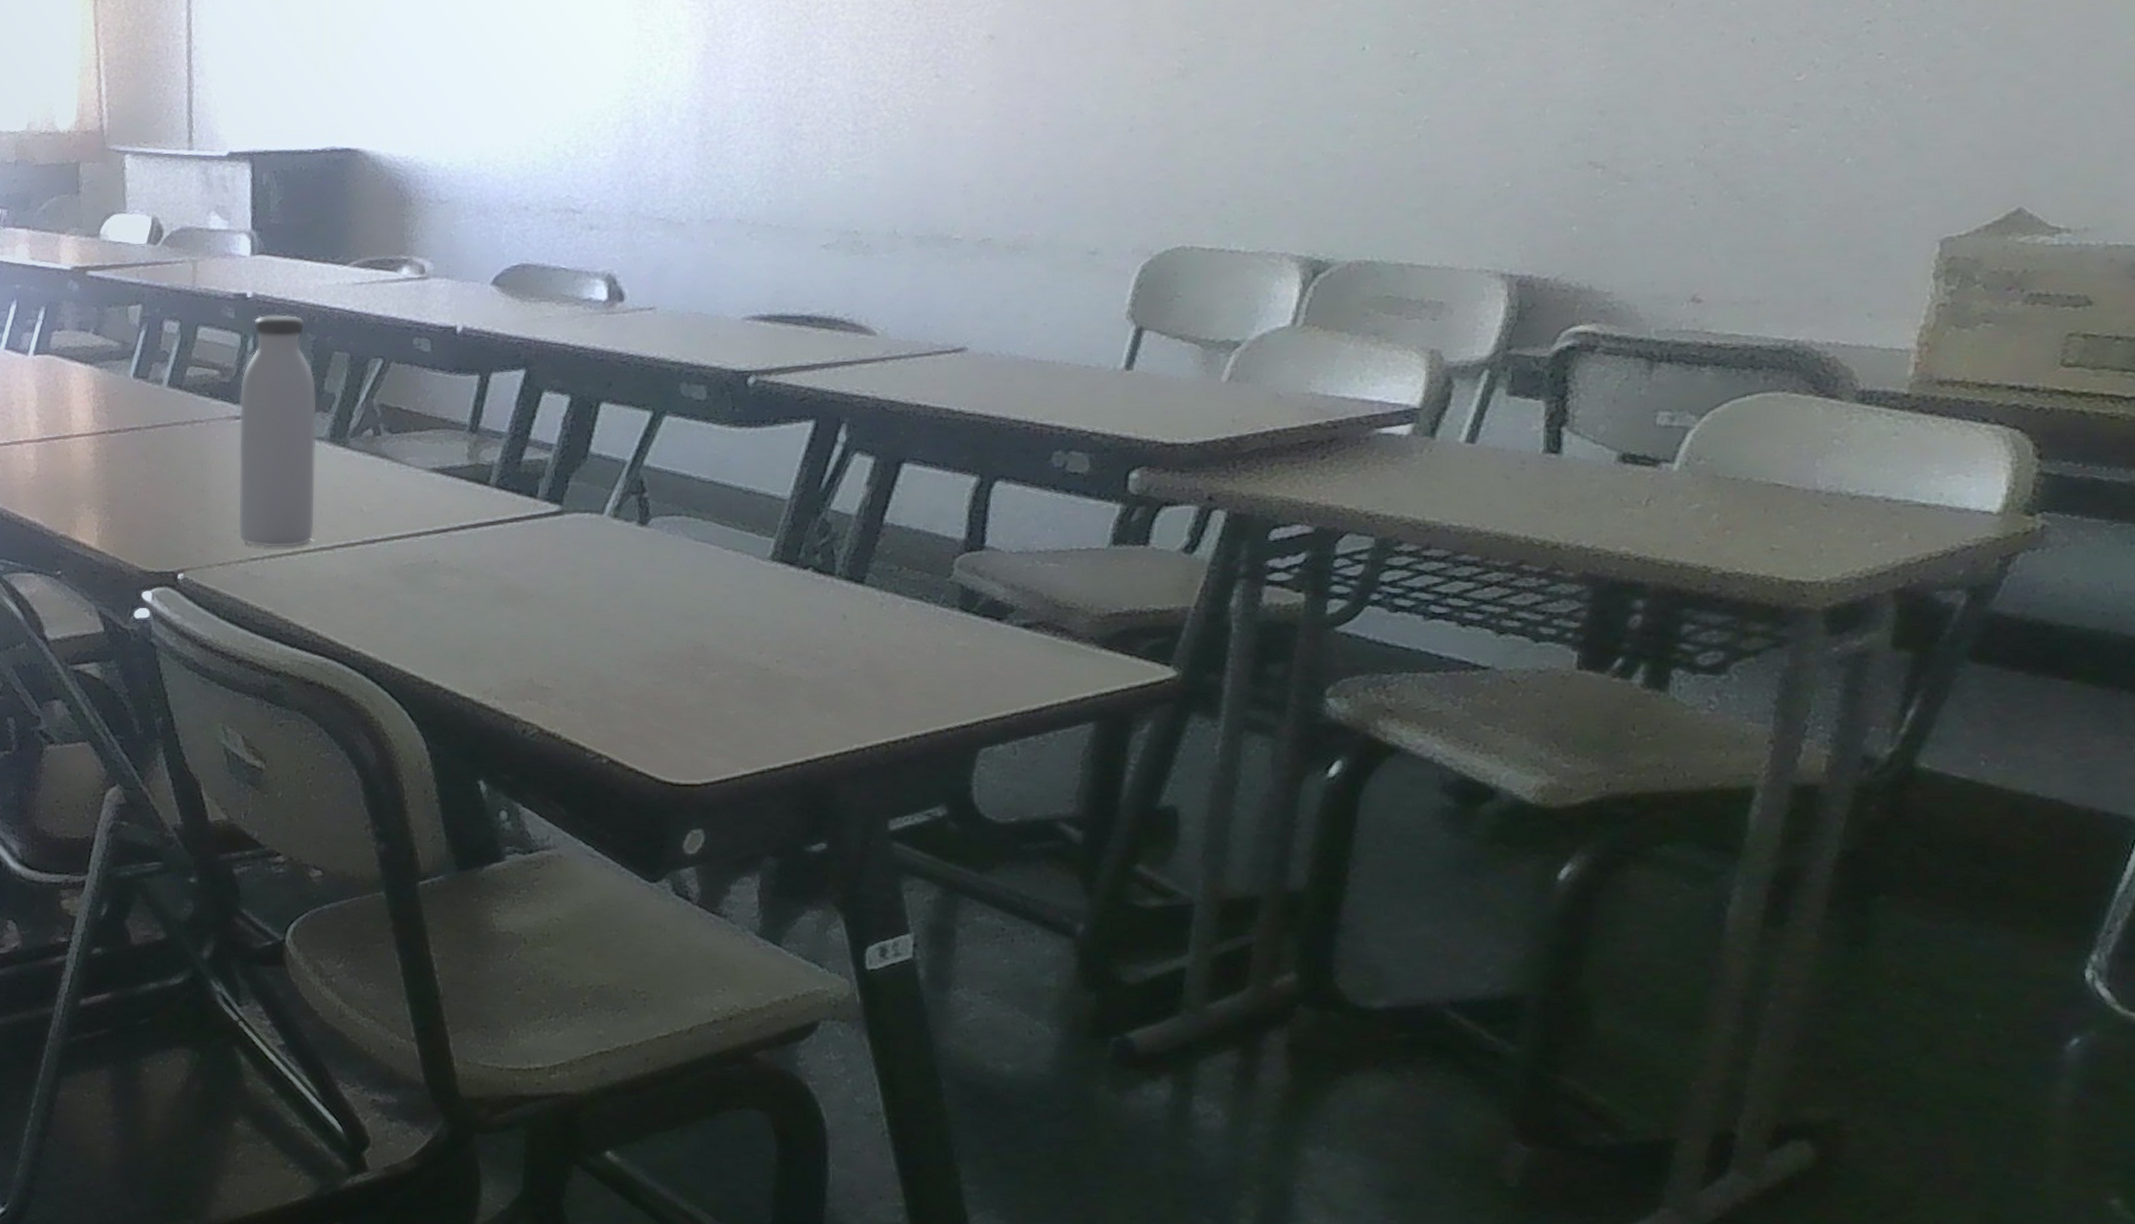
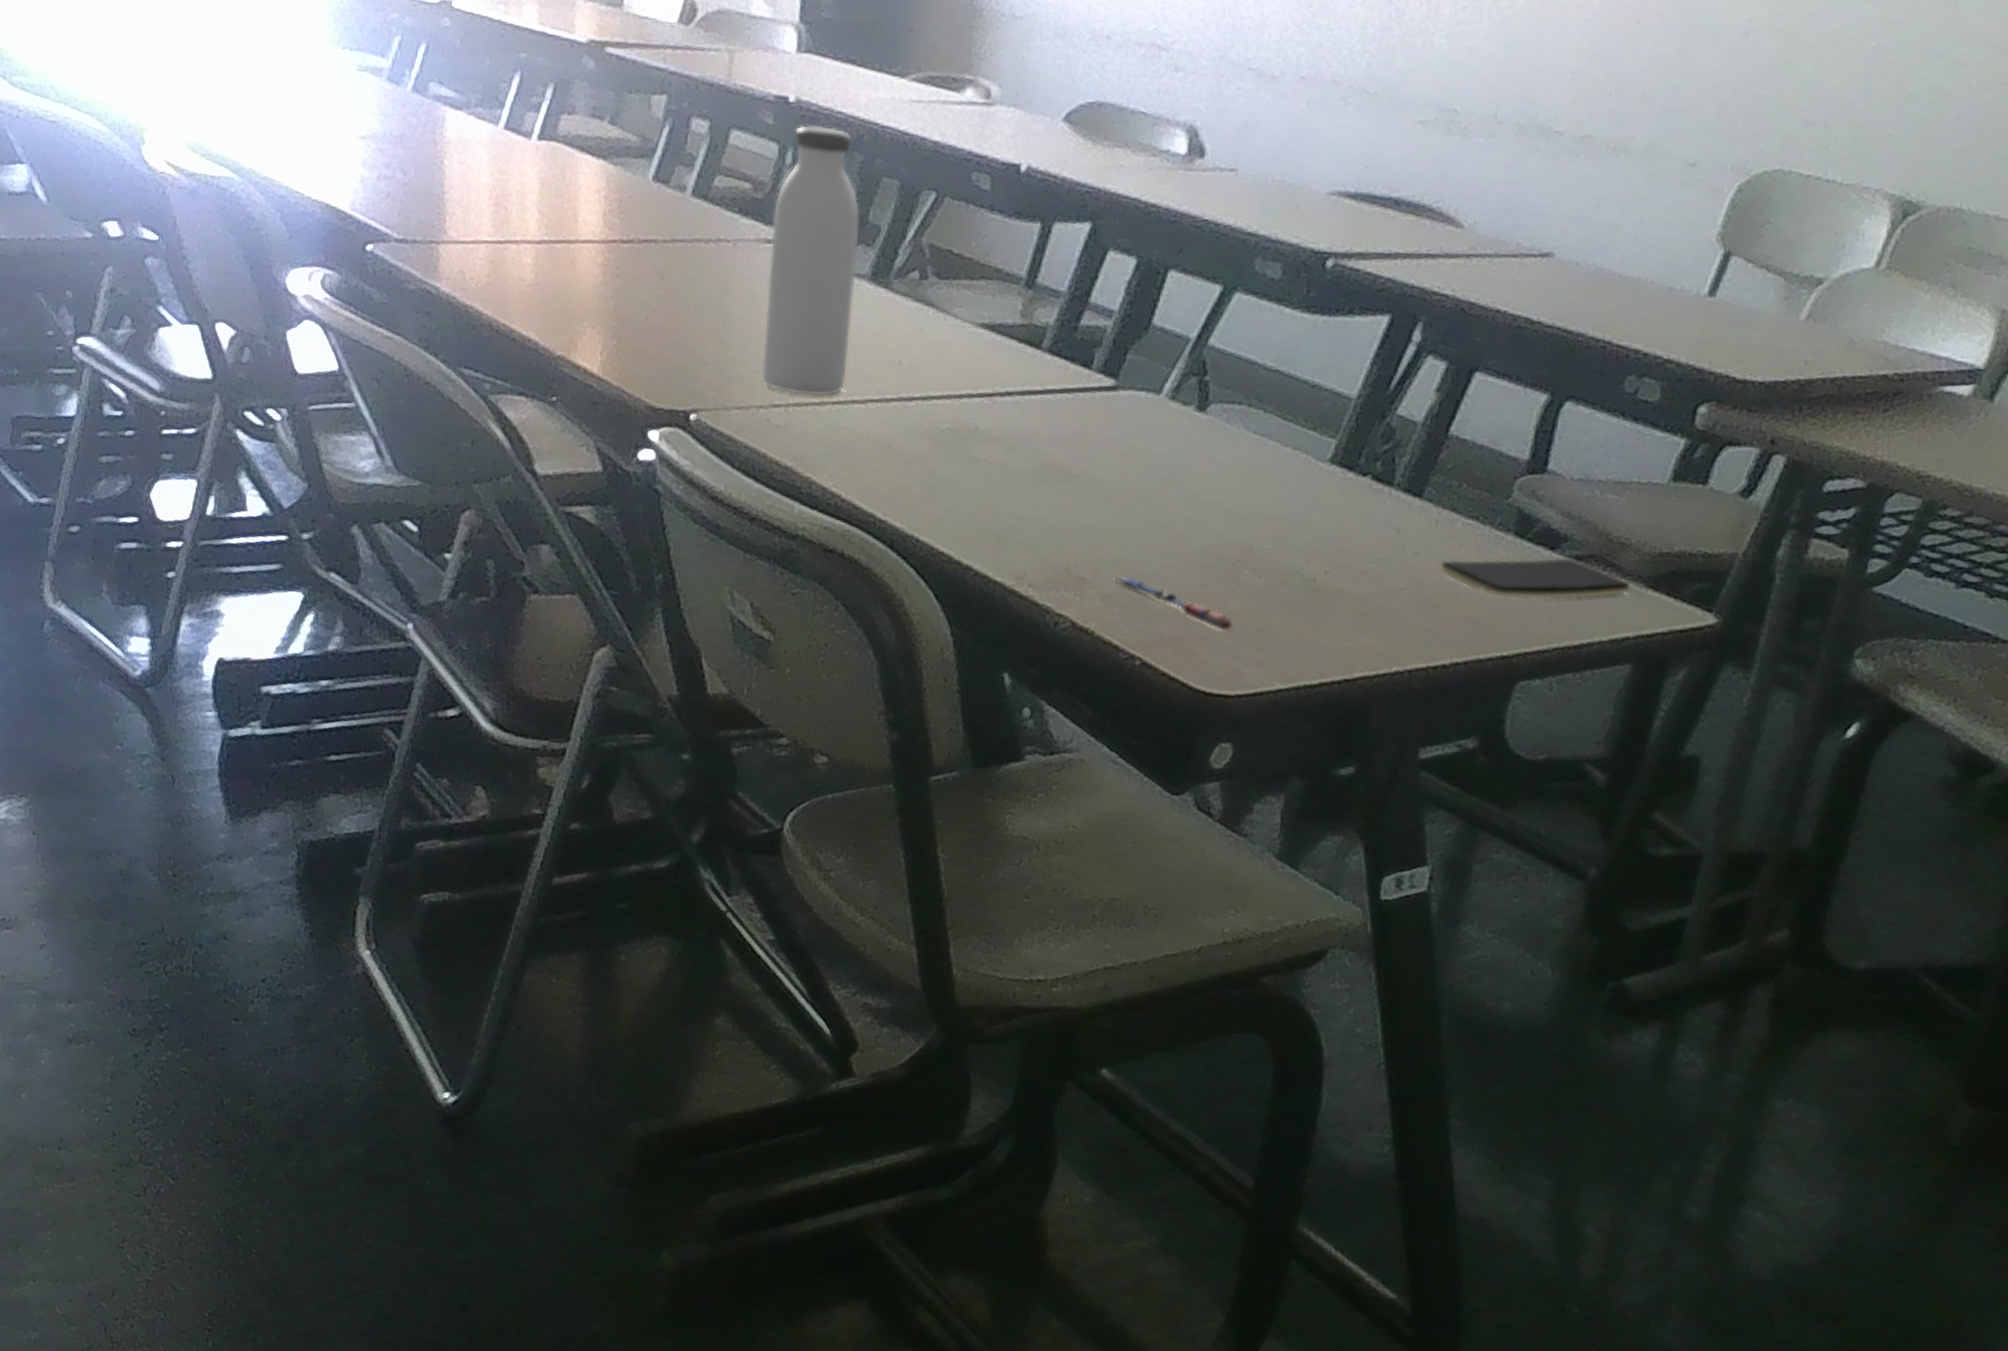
pen: none [576,680,695,724] -> present [1115,574,1235,631]
smartphone: none [889,626,1082,669] -> present [1440,557,1629,599]

